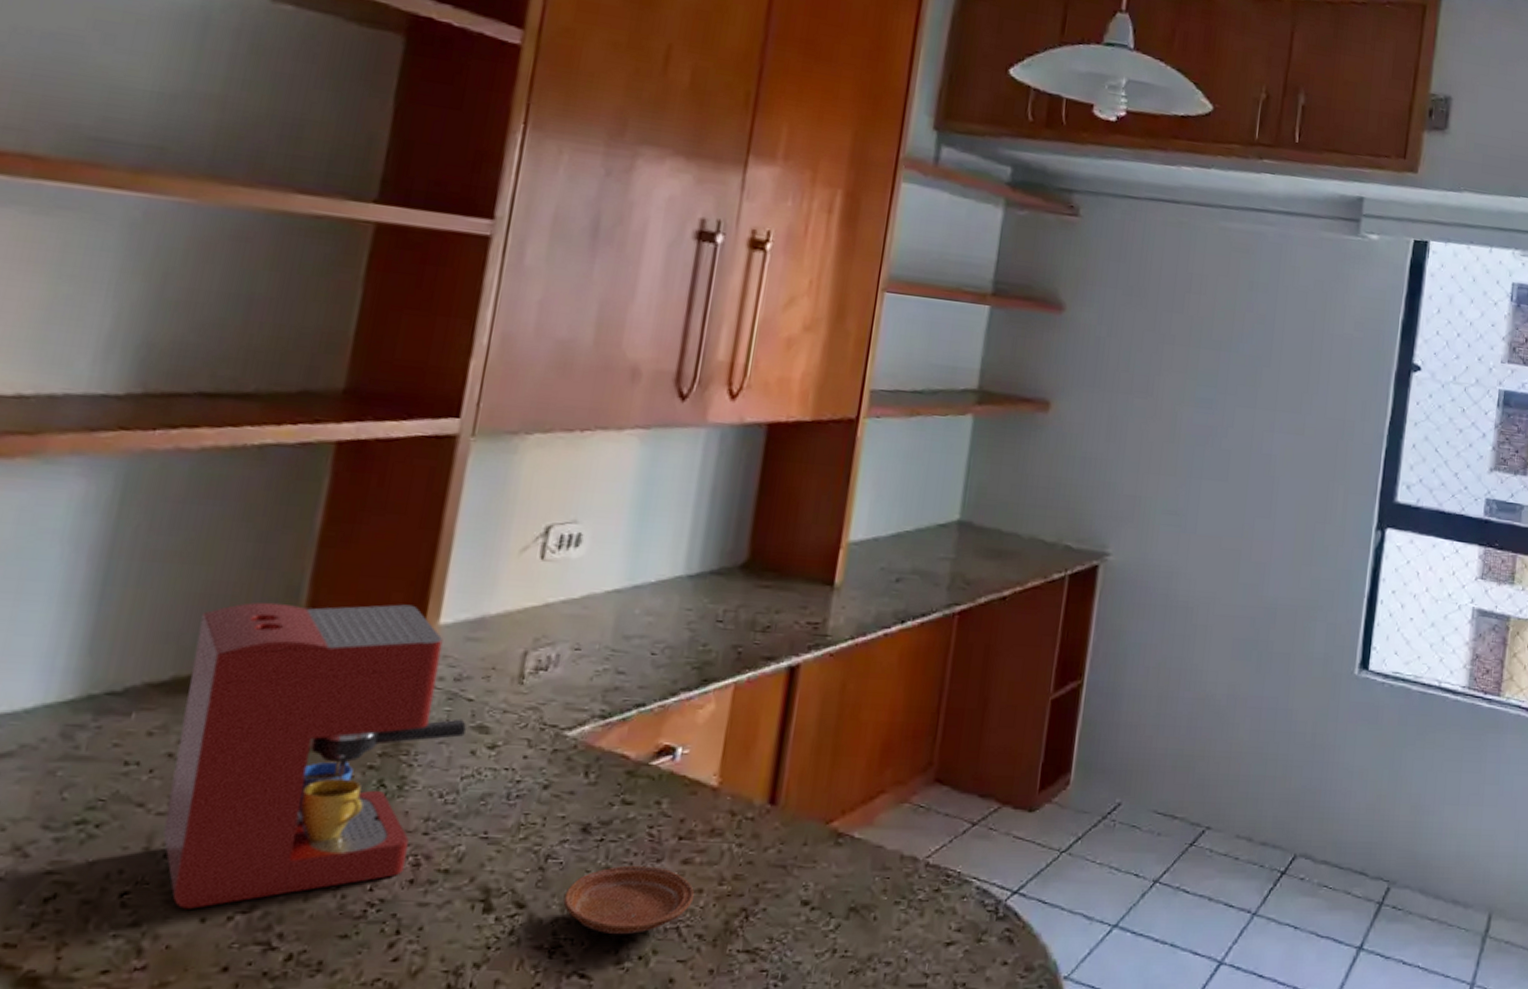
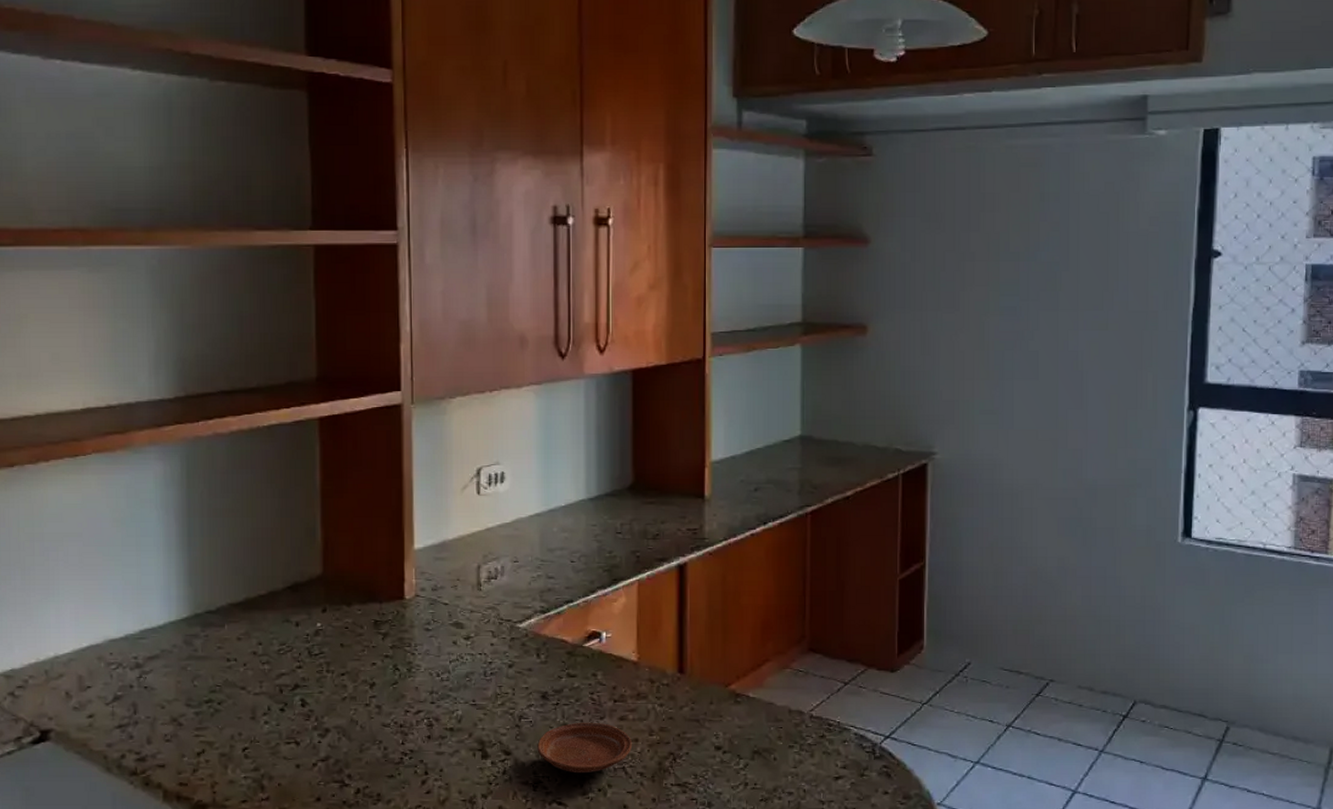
coffee maker: present [163,602,467,909] -> none [255,536,446,759]

